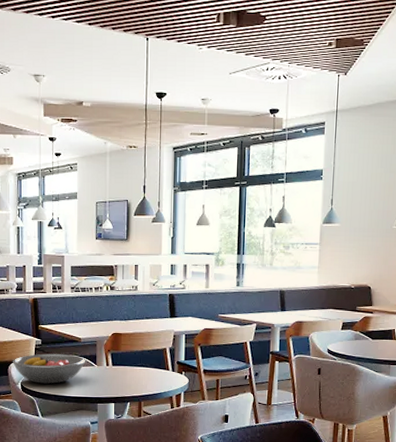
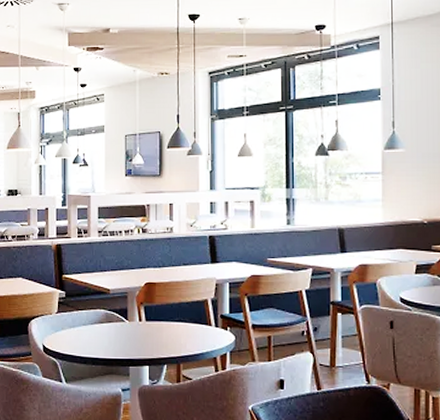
fruit bowl: present [12,353,85,384] -> none [32,308,115,343]

